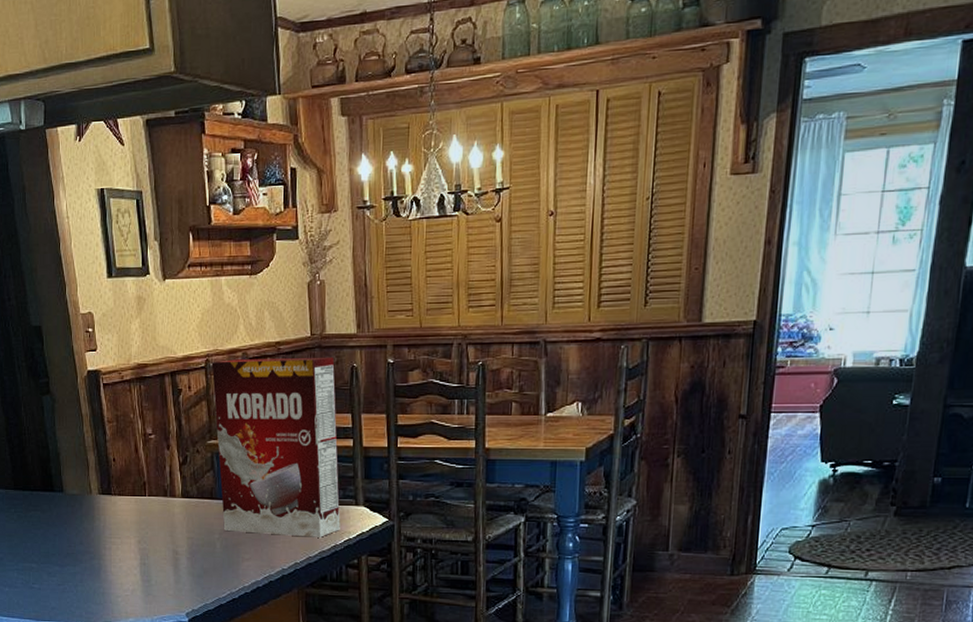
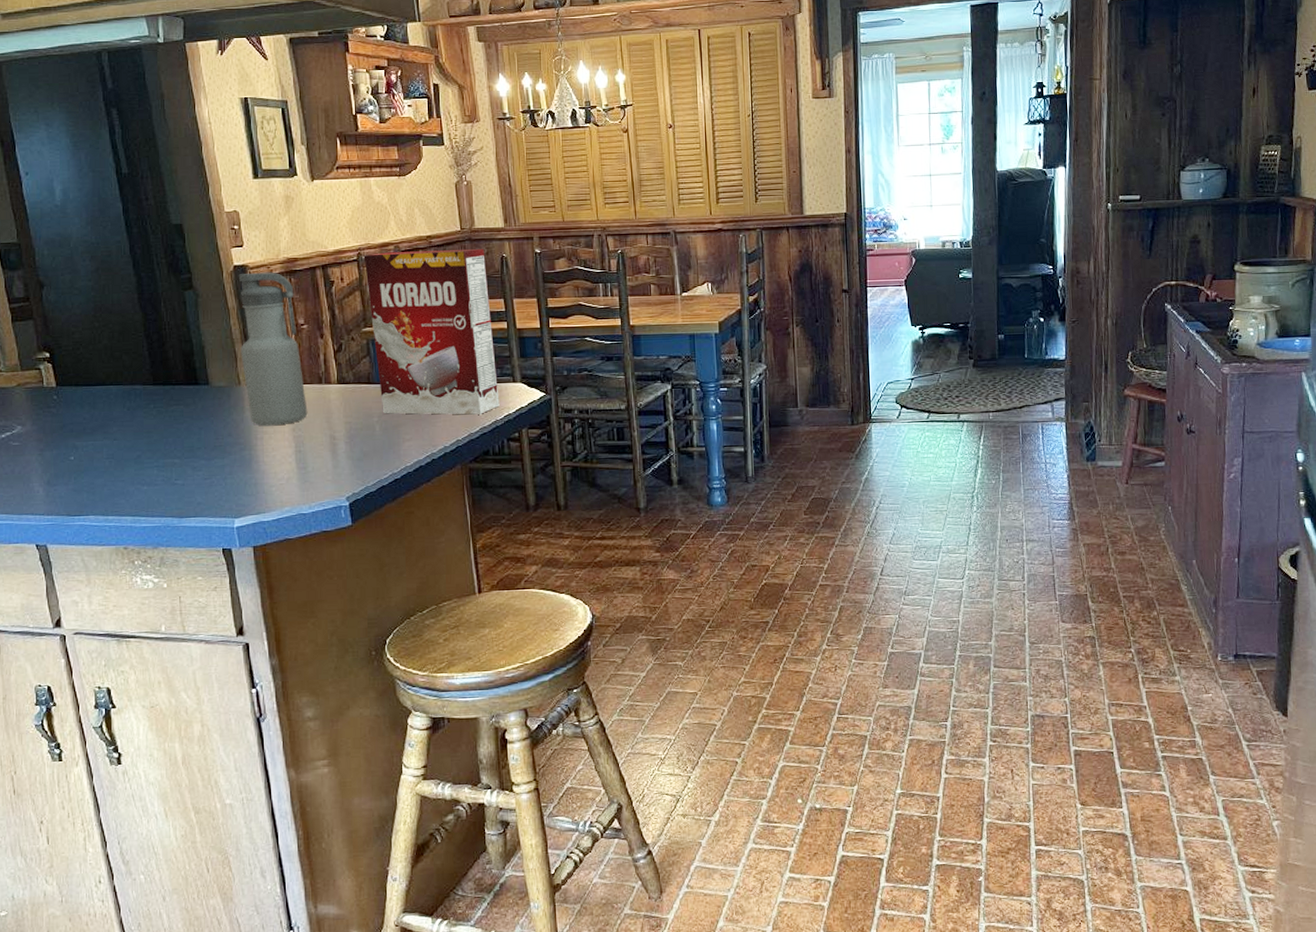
water bottle: none [91,378,153,537] -> present [238,272,308,426]

